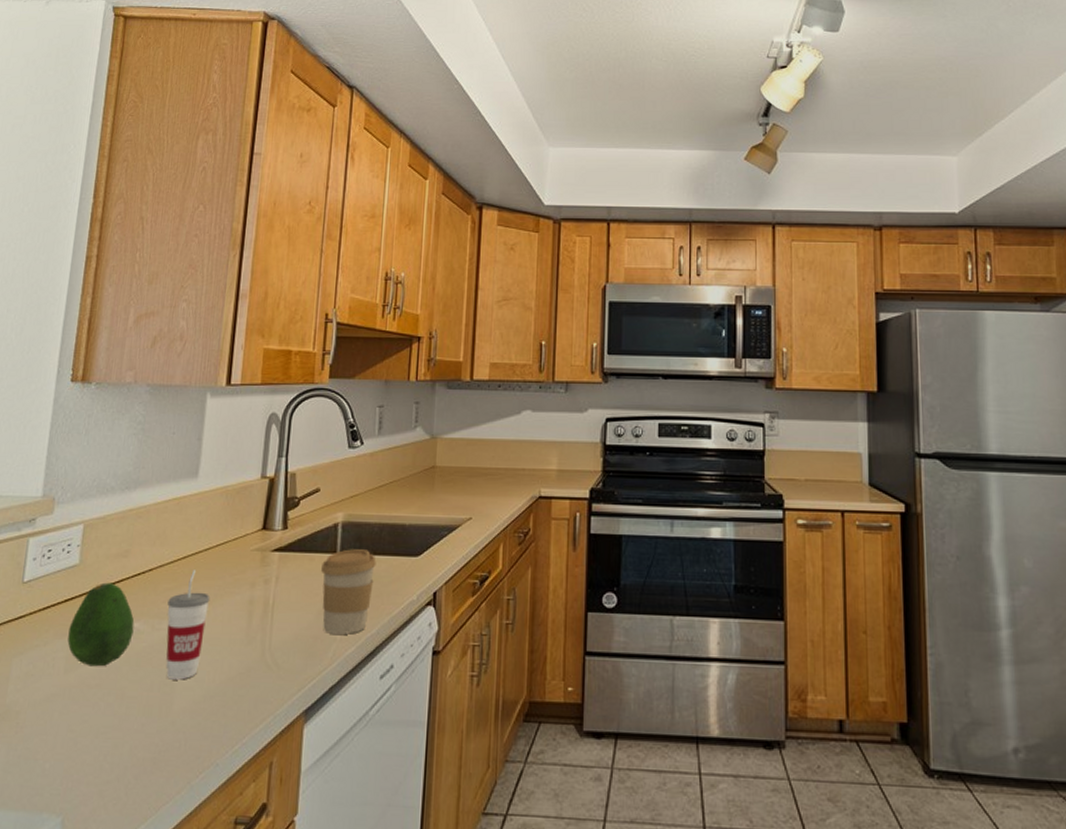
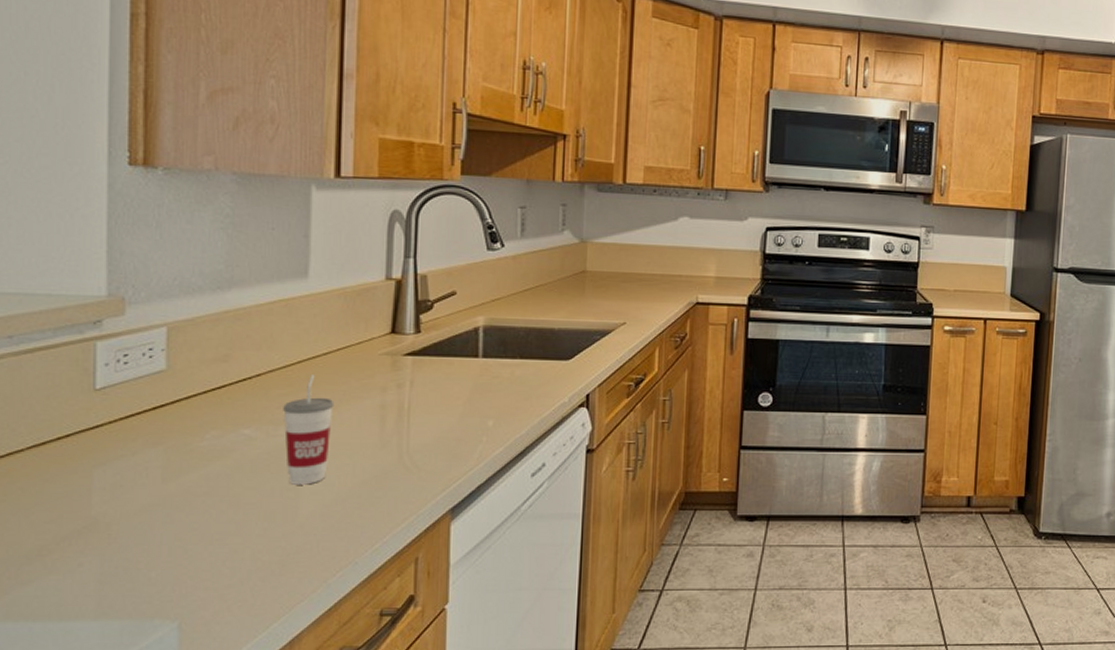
fruit: present [67,582,135,667] -> none [162,388,244,475]
coffee cup: present [321,549,376,634] -> none [462,353,523,436]

